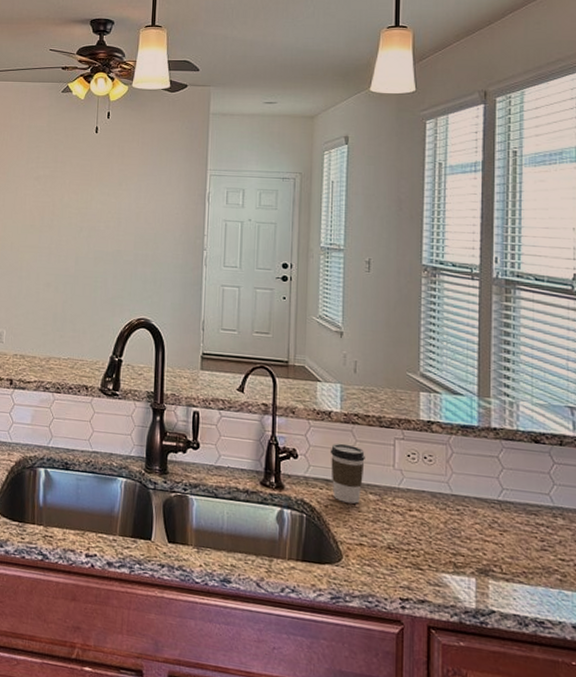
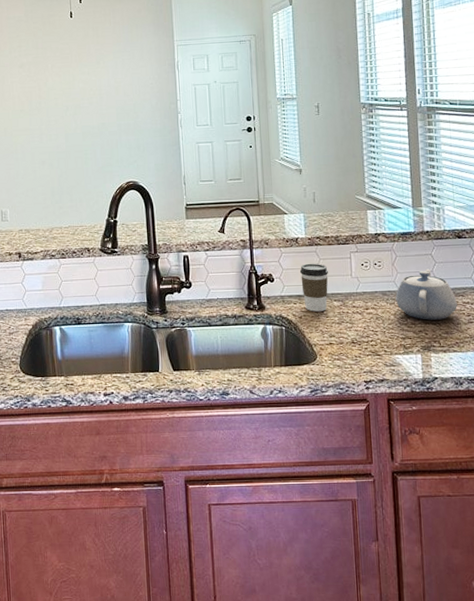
teapot: none [448,474,528,540] -> present [395,268,457,320]

